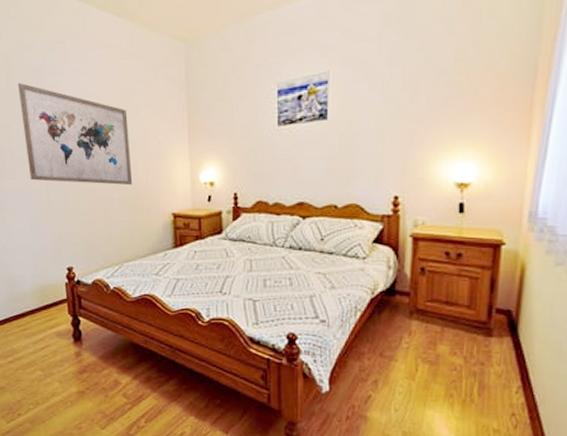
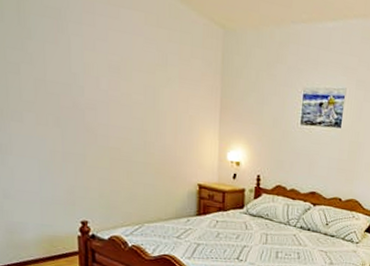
wall art: present [17,83,133,186] -> none [31,20,160,152]

